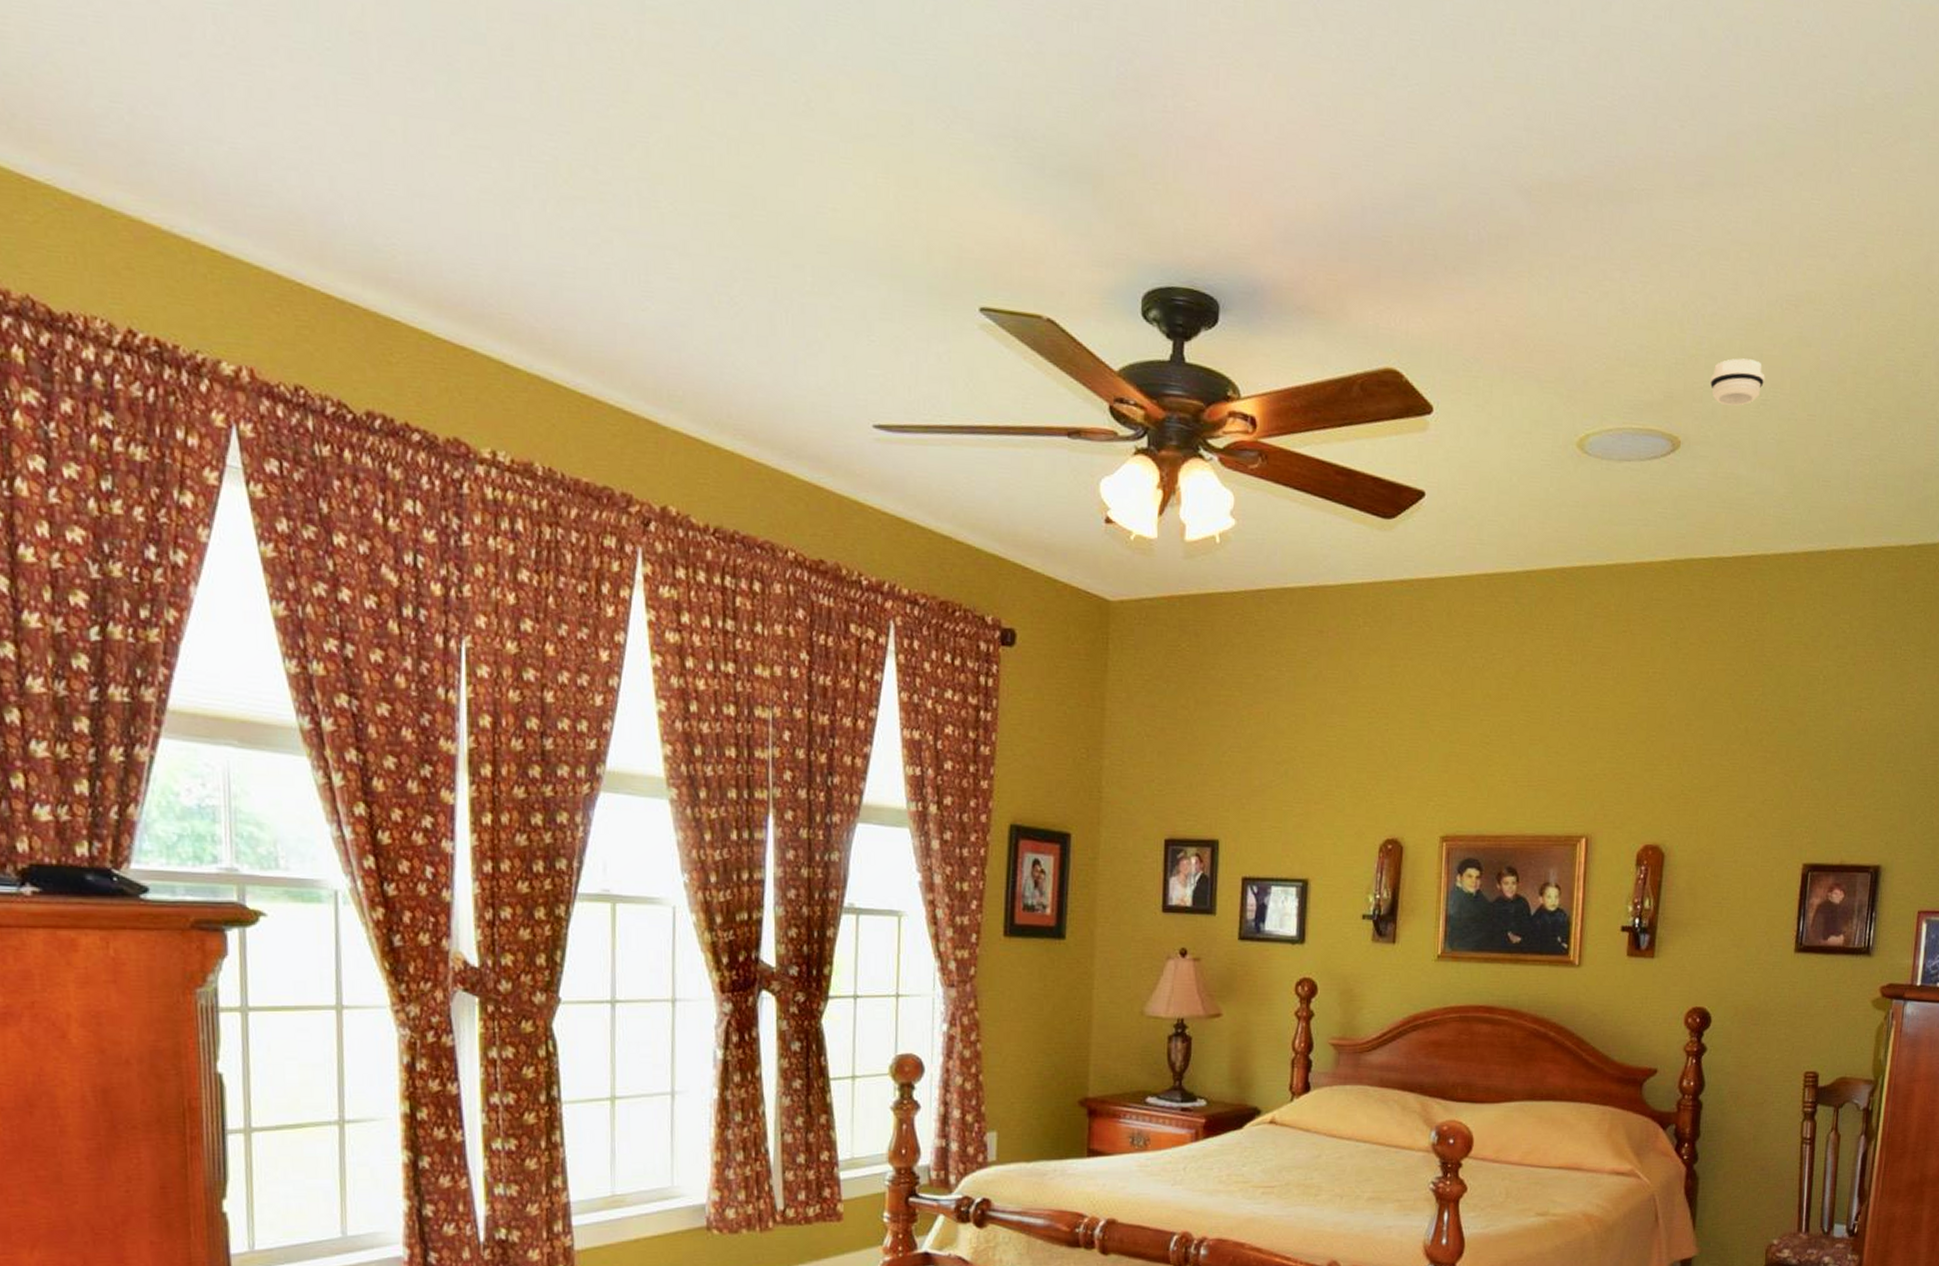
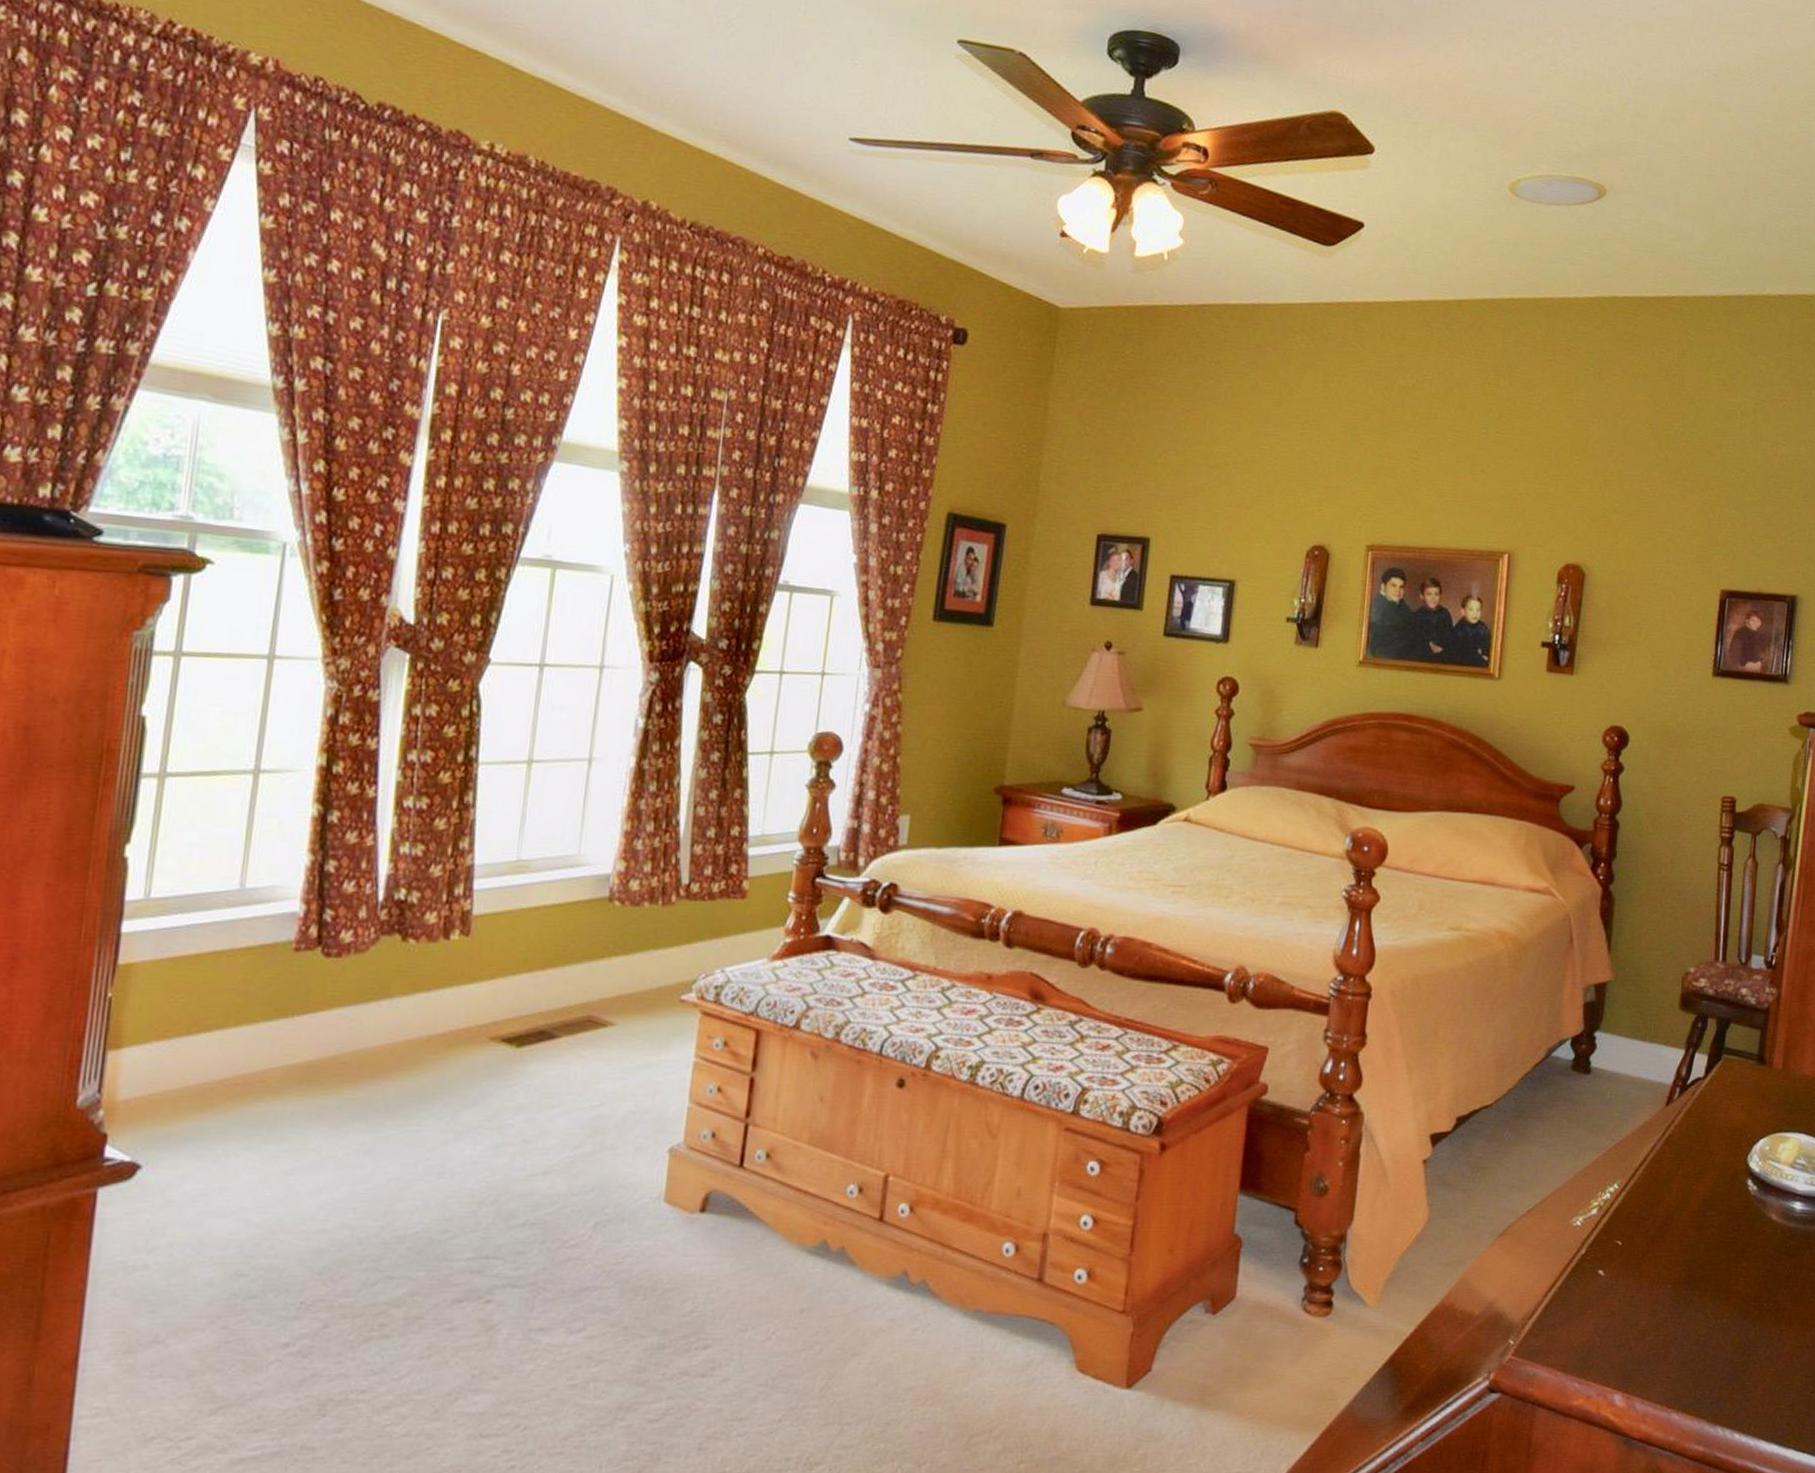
smoke detector: present [1709,358,1765,406] -> none [1634,118,1687,161]

